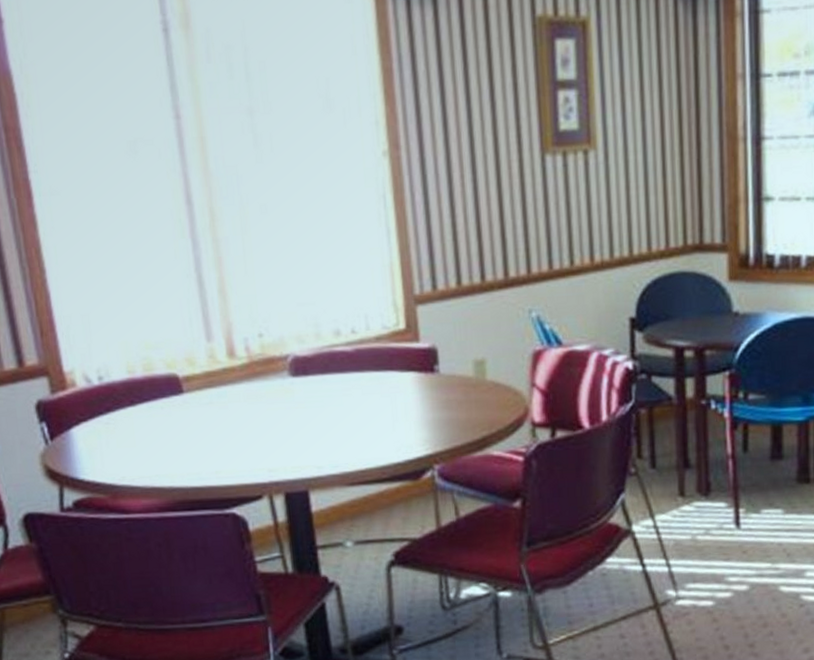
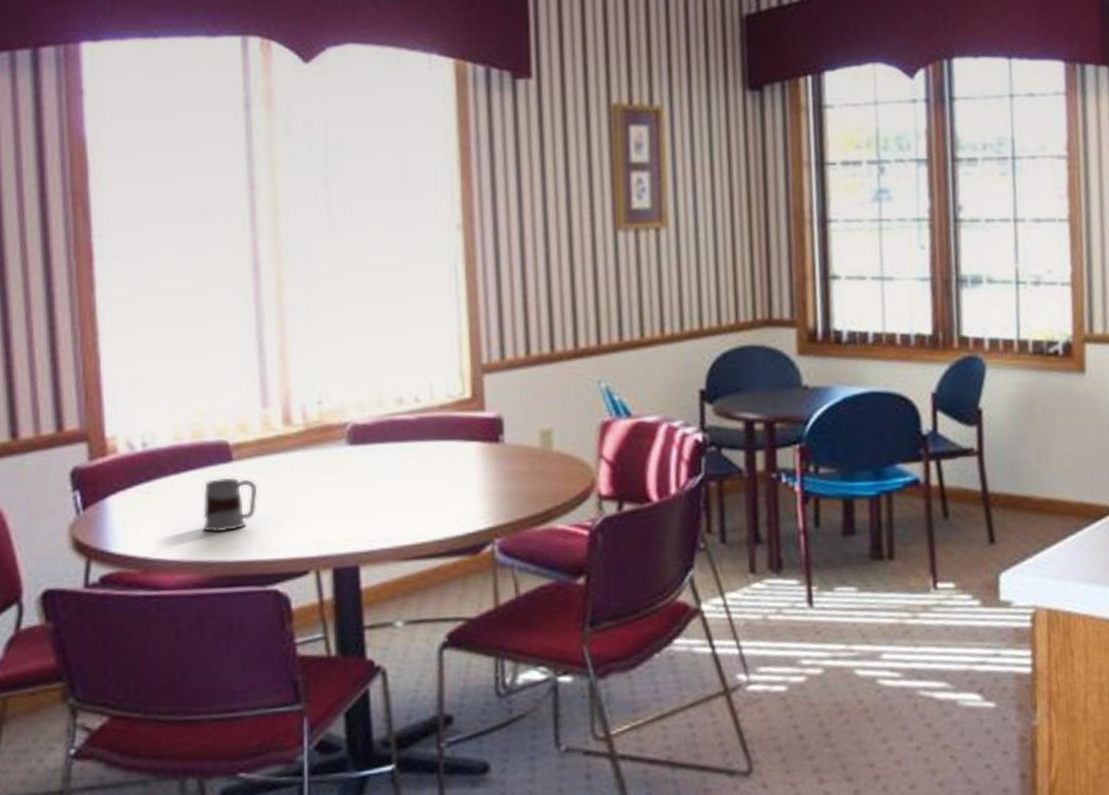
mug: none [160,408,210,461] -> present [202,477,258,533]

